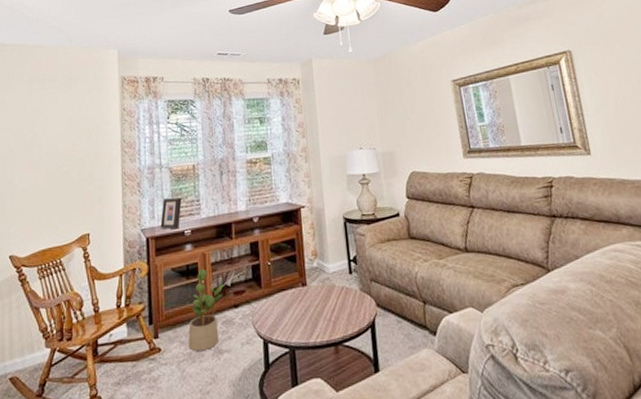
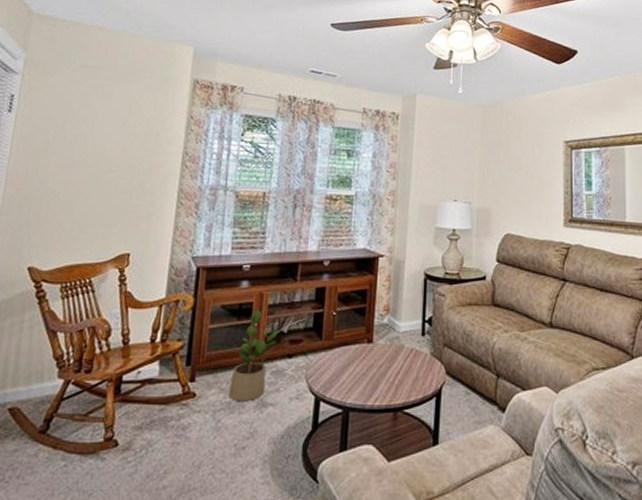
picture frame: present [160,197,182,230] -> none [215,225,245,262]

